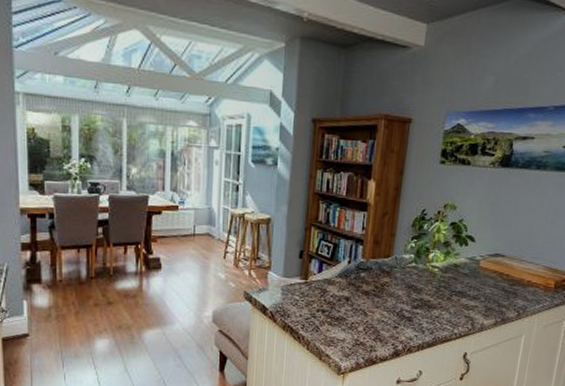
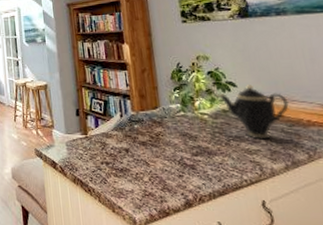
teapot: none [452,241,518,297] -> present [216,85,289,140]

